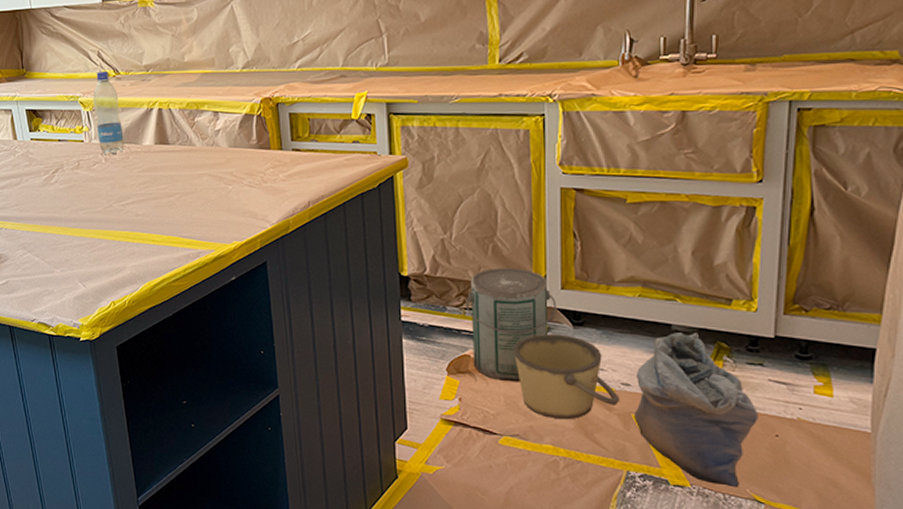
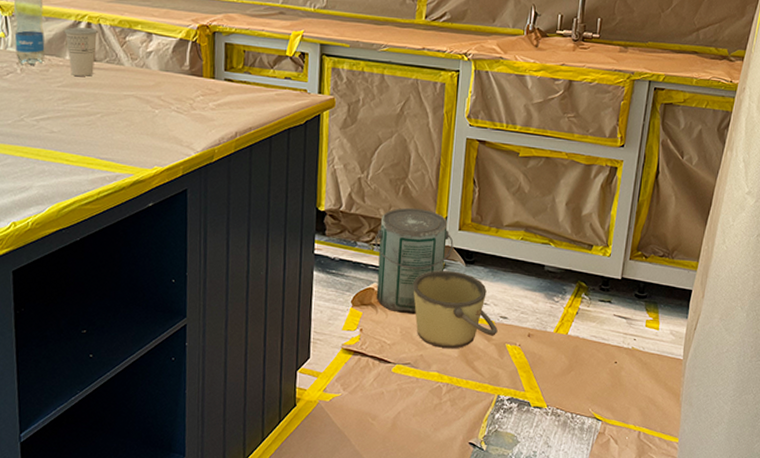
cup: none [138,113,170,160] -> present [64,27,99,76]
plastic bag: present [634,333,758,486] -> none [508,272,604,407]

